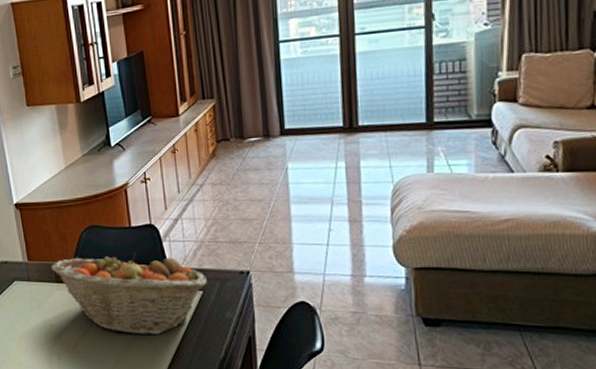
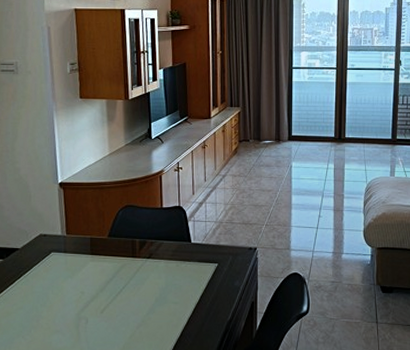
fruit basket: present [51,253,207,335] -> none [88,230,222,301]

